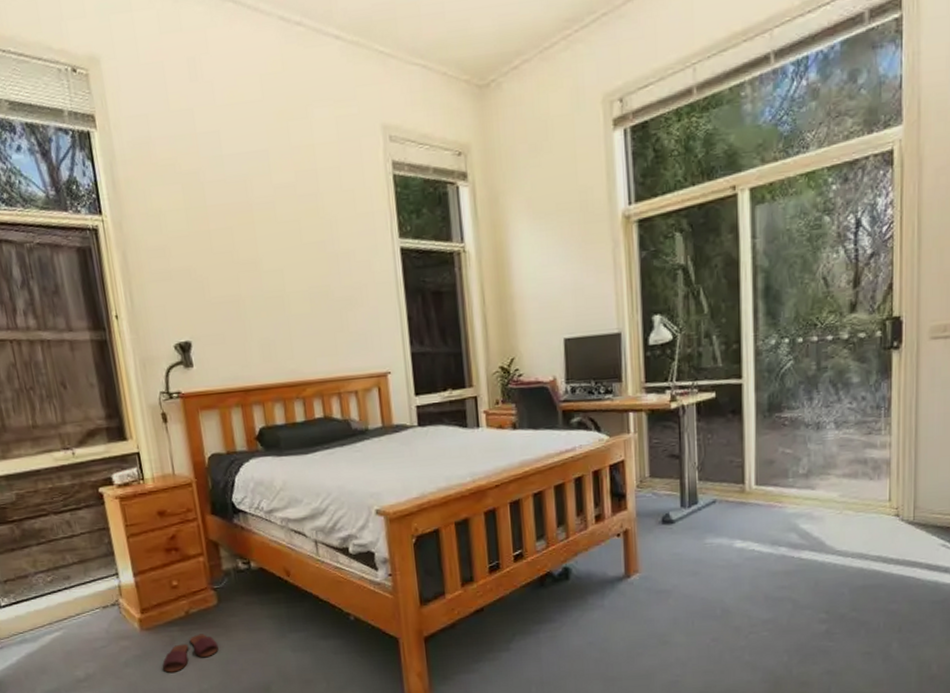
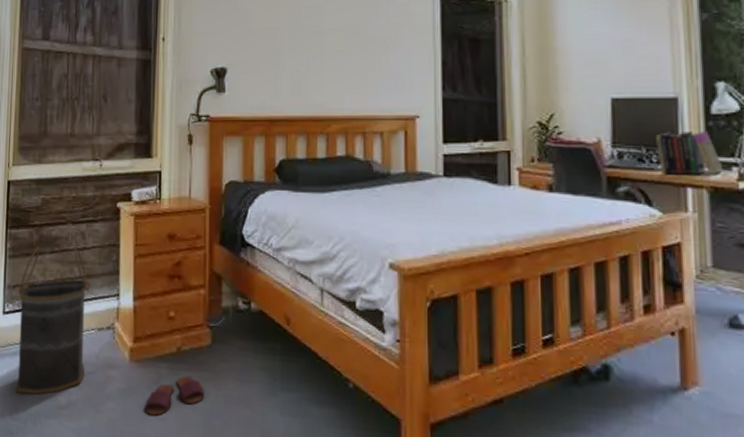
basket: none [11,533,98,676] -> present [16,244,91,395]
books: none [603,360,659,403] -> present [656,130,724,175]

